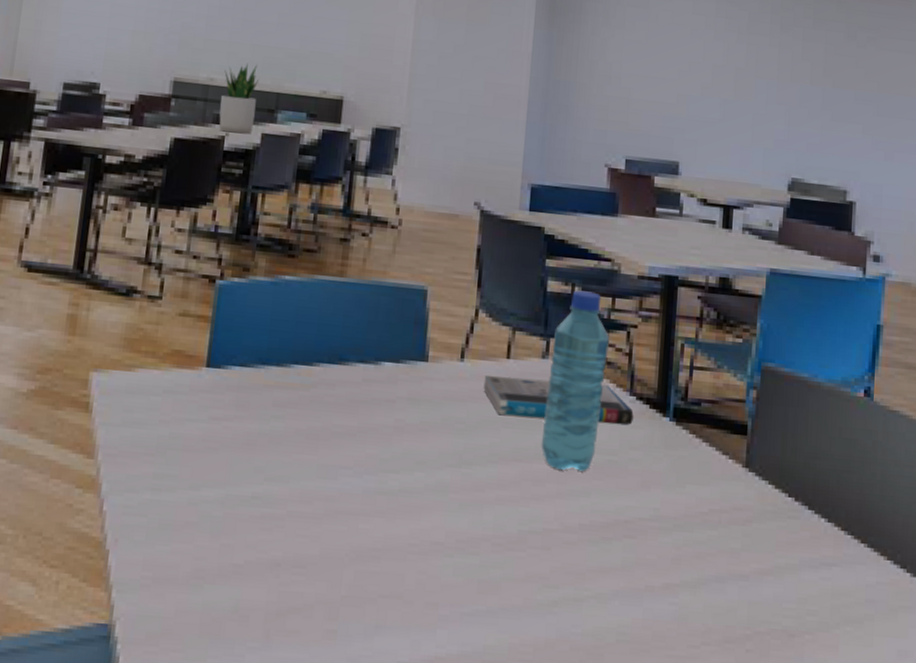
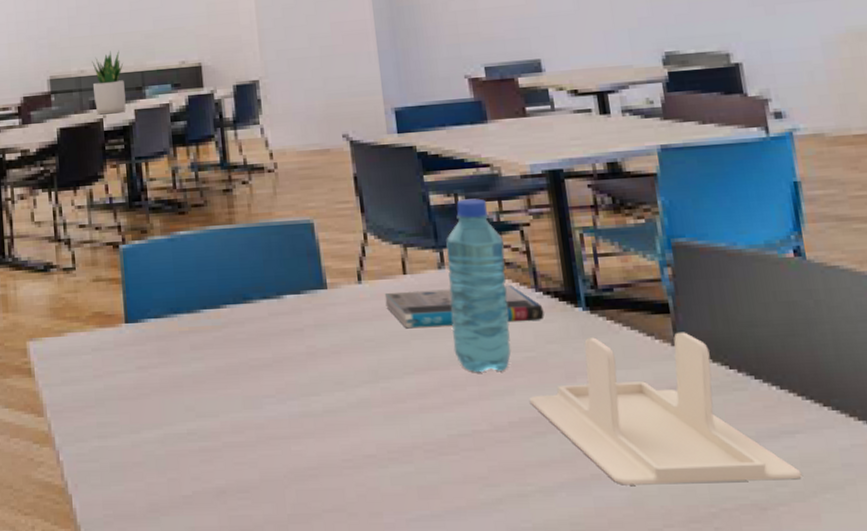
napkin holder: none [602,449,830,610] -> present [529,332,802,485]

